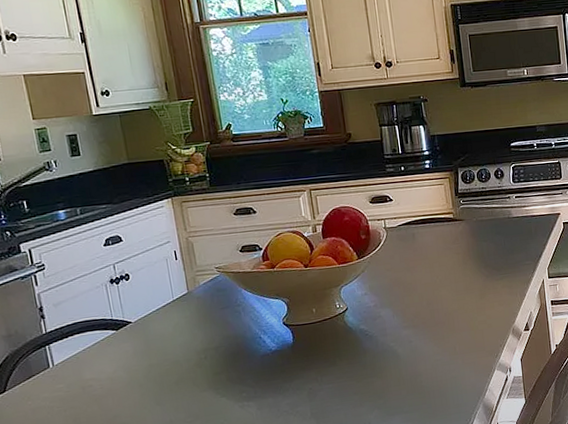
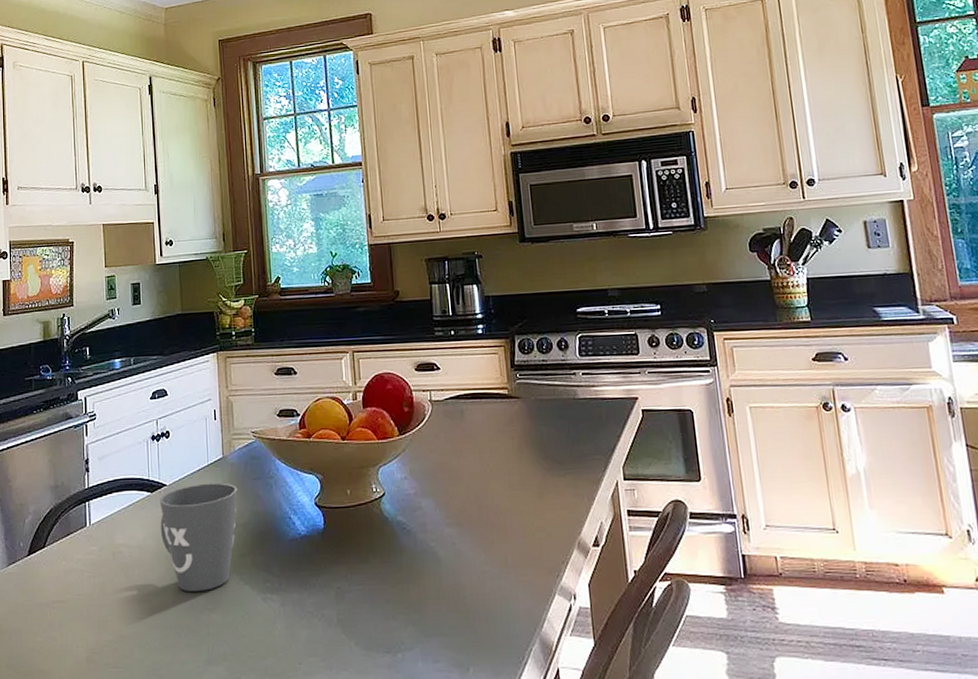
mug: none [125,314,208,411] -> present [159,482,238,593]

